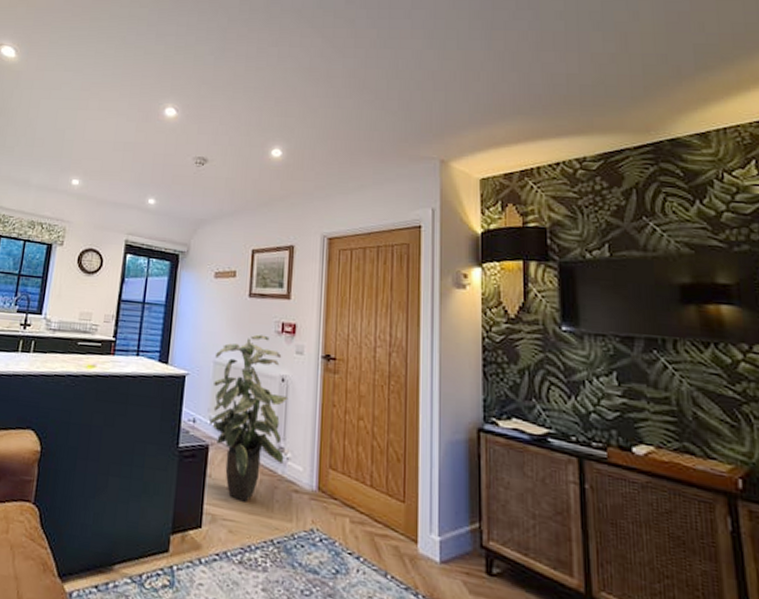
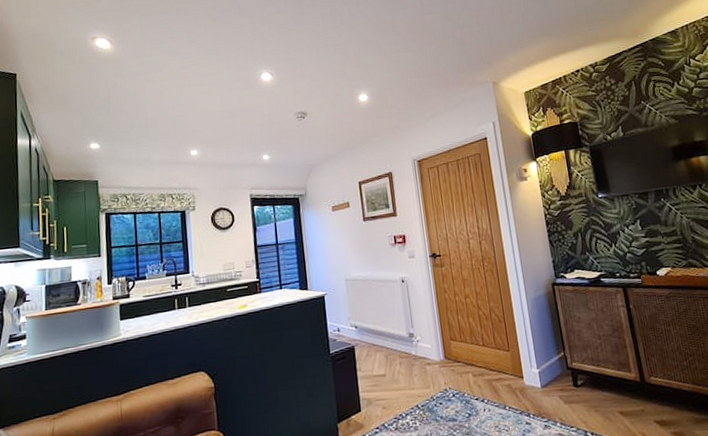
indoor plant: present [209,334,289,502] -> none [346,249,415,383]

